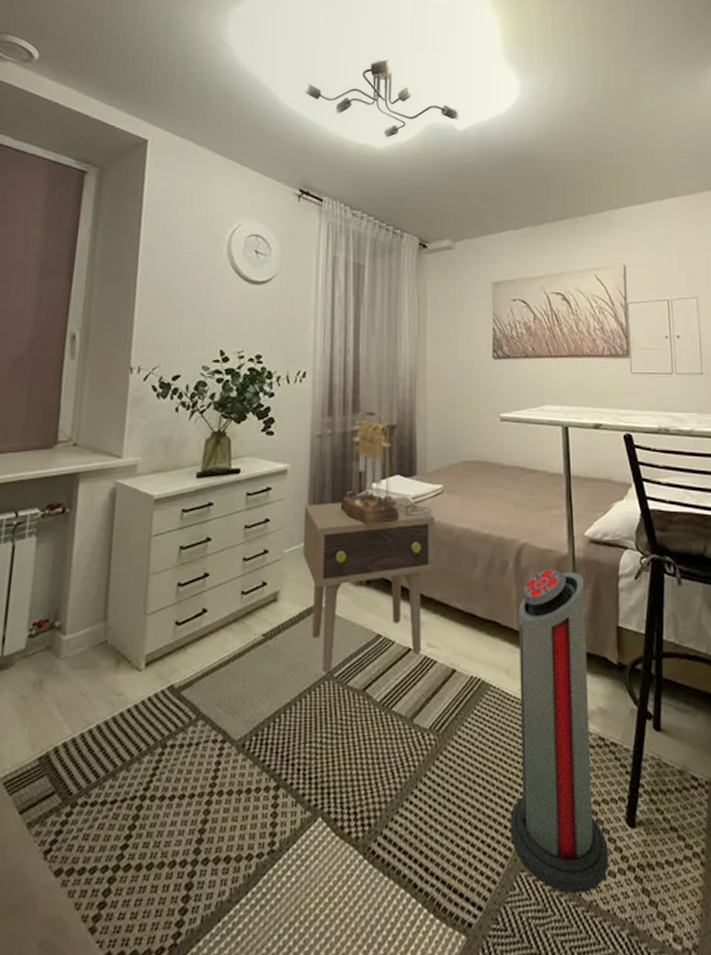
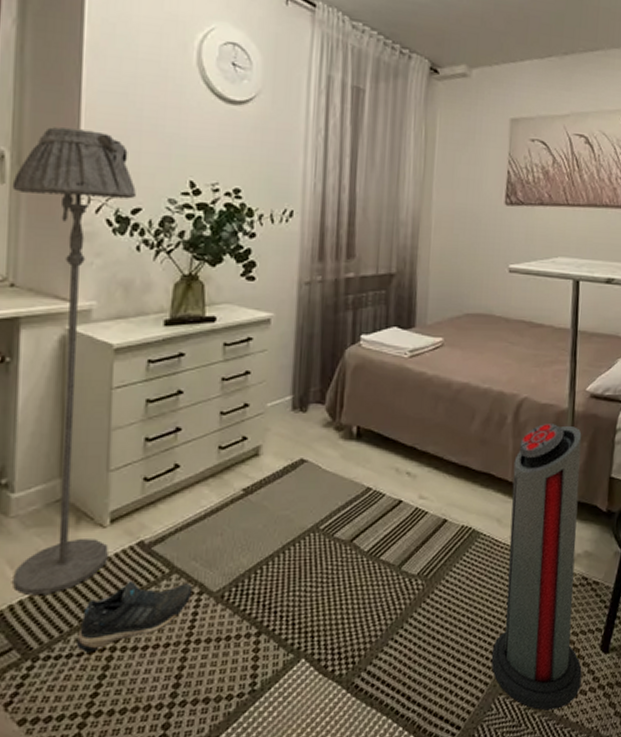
floor lamp: none [59,311,176,737] -> present [12,127,136,595]
shoe: none [111,725,217,808] -> present [77,580,193,660]
side table: present [303,496,436,672] -> none [288,349,433,524]
table lamp: present [340,411,432,525] -> none [330,257,430,378]

